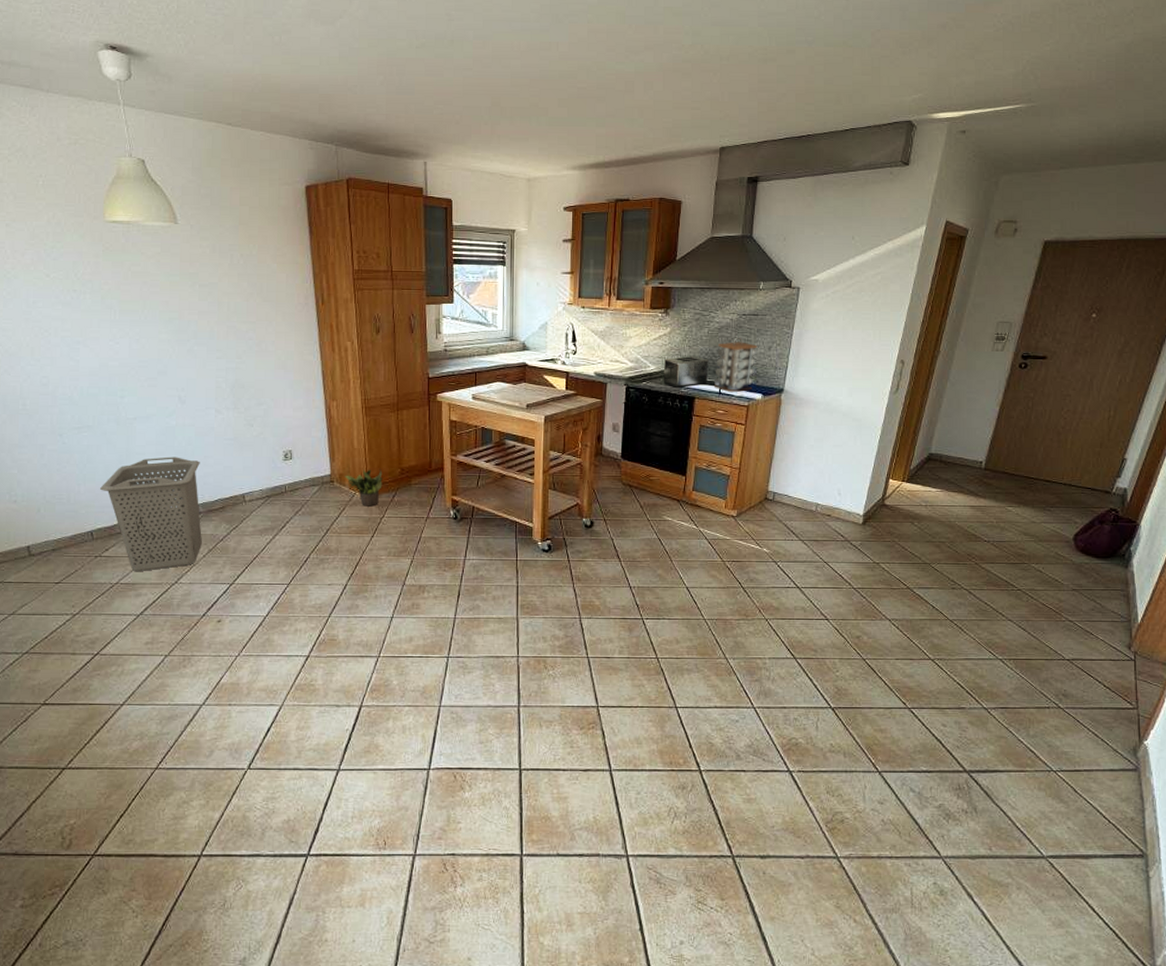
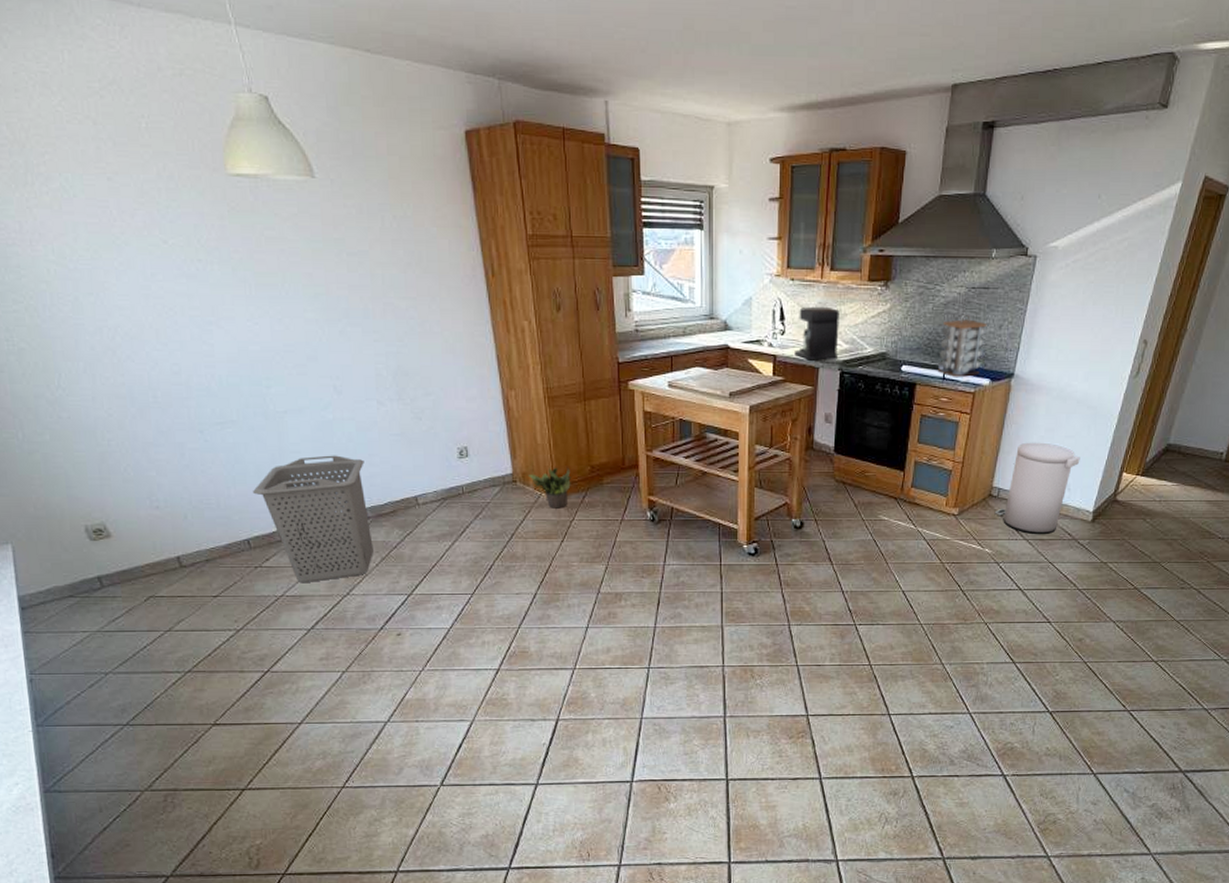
coffee maker: none [585,330,625,378] -> present [794,306,839,362]
toaster: present [663,355,709,389] -> none [881,335,932,374]
pedal bin: none [770,450,849,536] -> present [994,442,1080,535]

